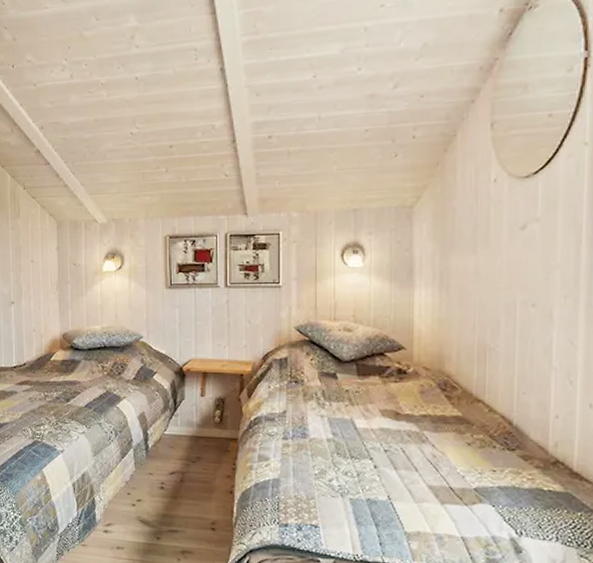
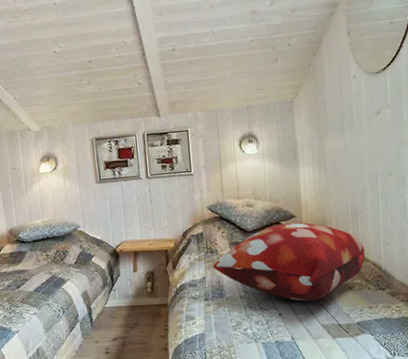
decorative pillow: none [296,356,492,455] -> present [212,222,365,301]

